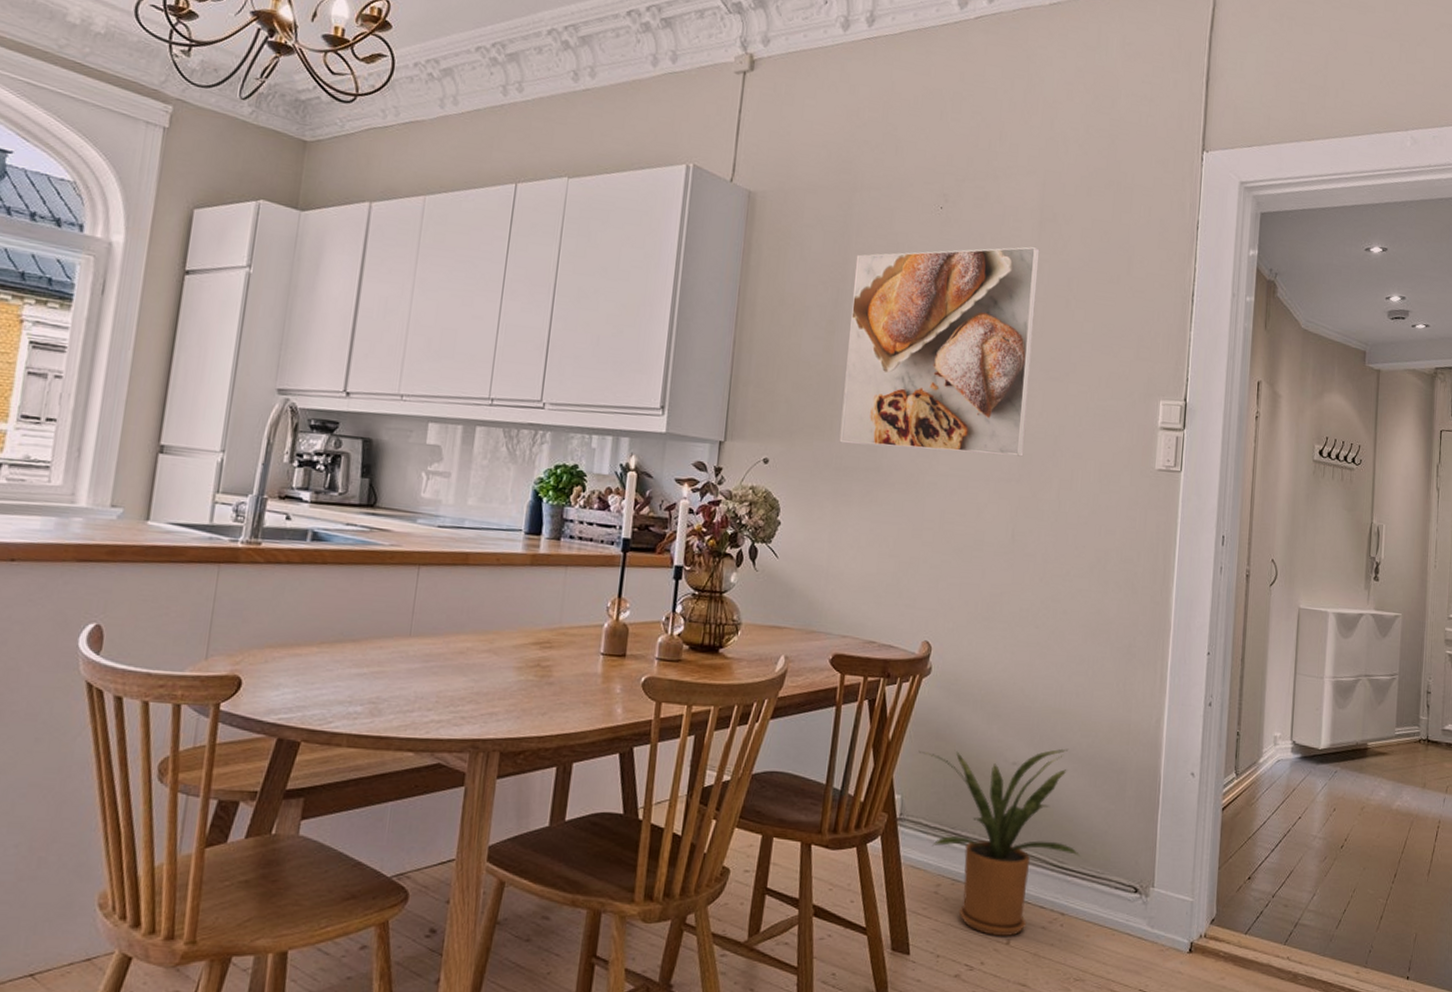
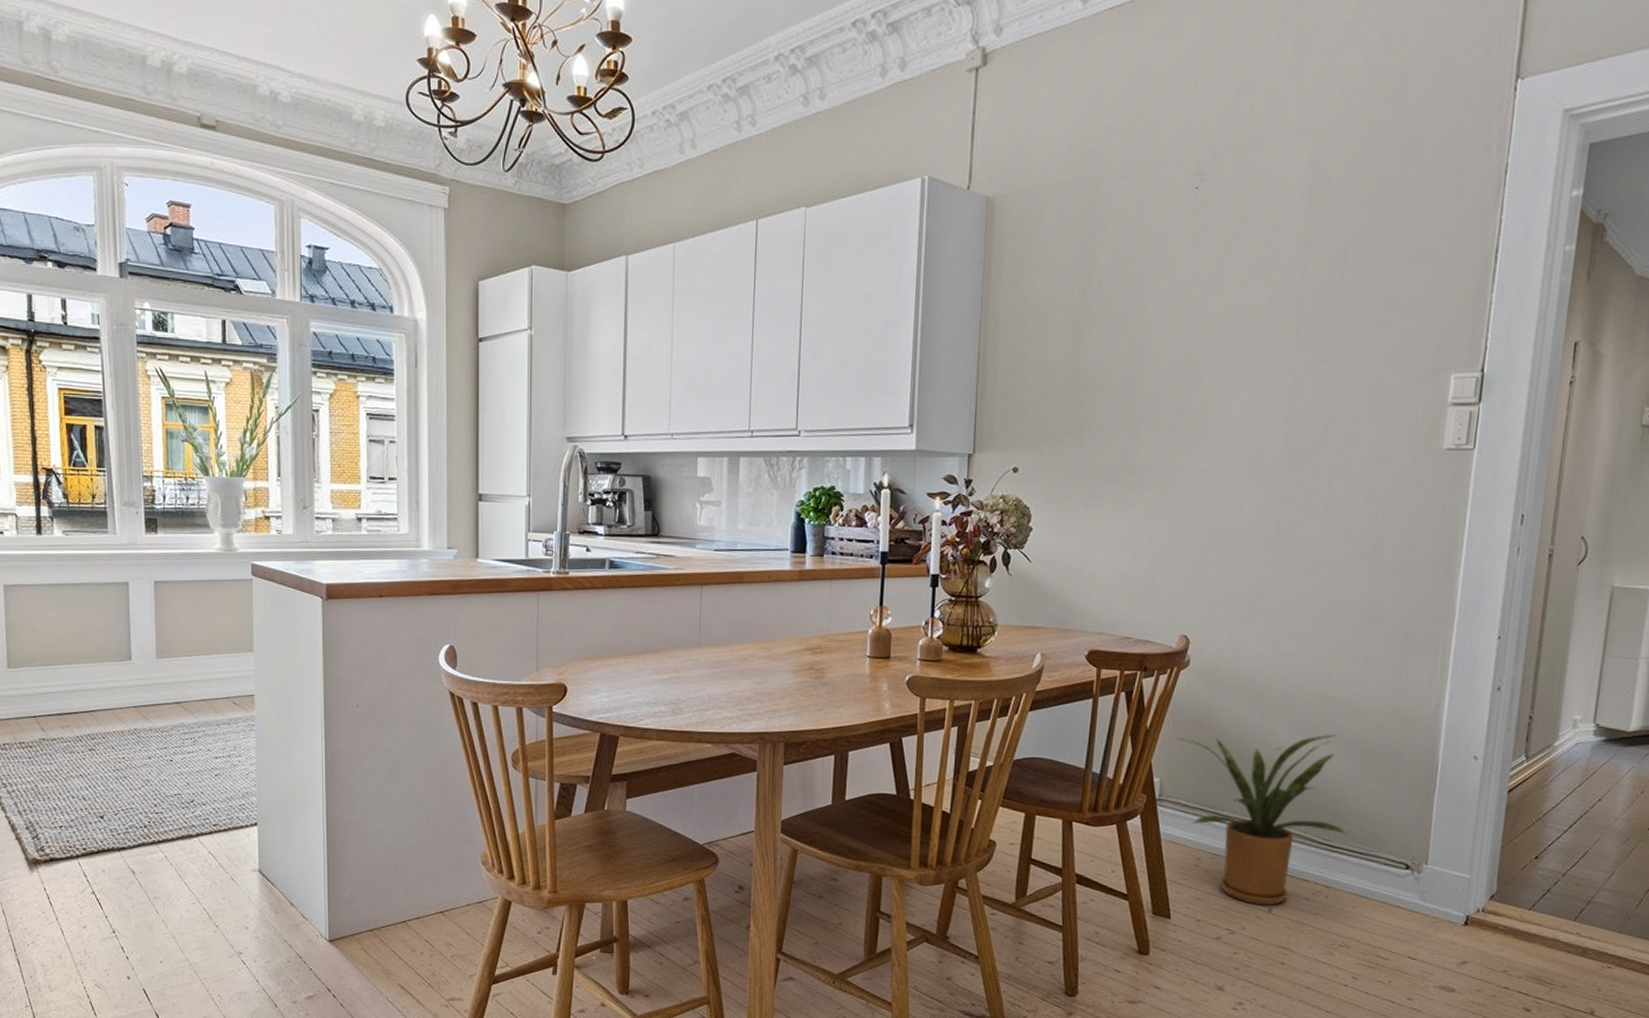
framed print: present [839,246,1040,457] -> none [1089,217,1311,447]

